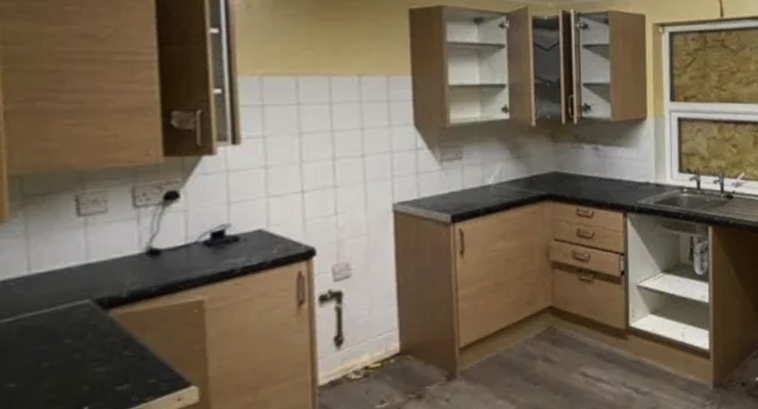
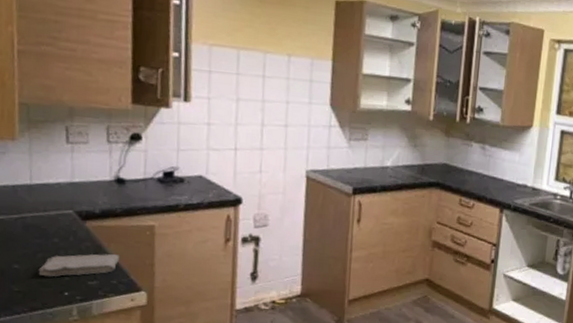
washcloth: none [44,345,159,392] -> present [38,254,120,277]

